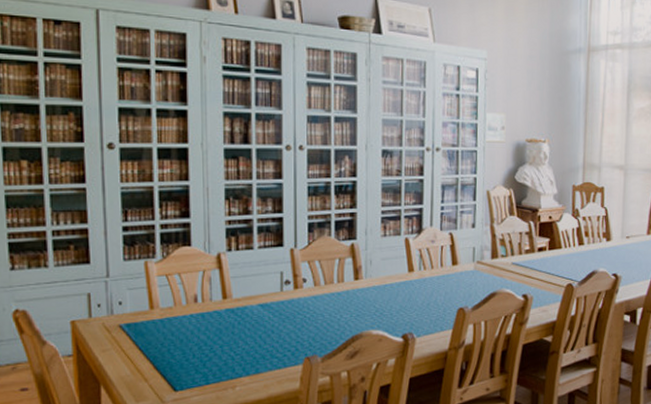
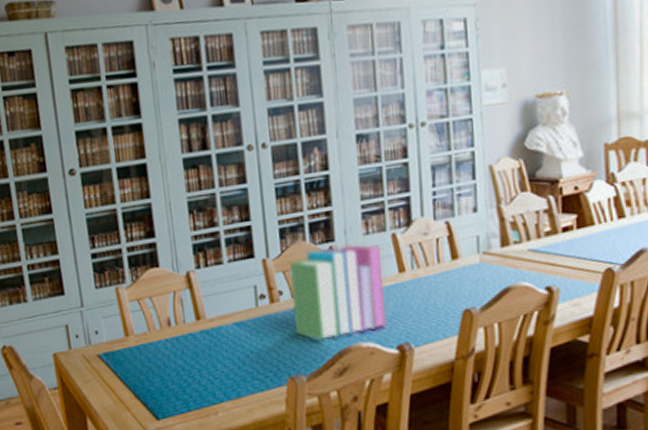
books: none [314,243,395,326] -> present [290,244,386,341]

